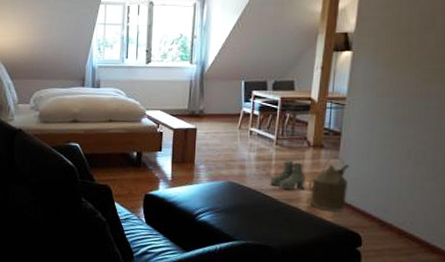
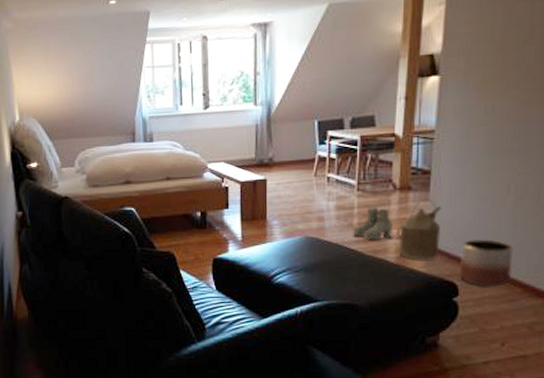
planter: none [363,196,412,240] -> present [459,239,513,287]

